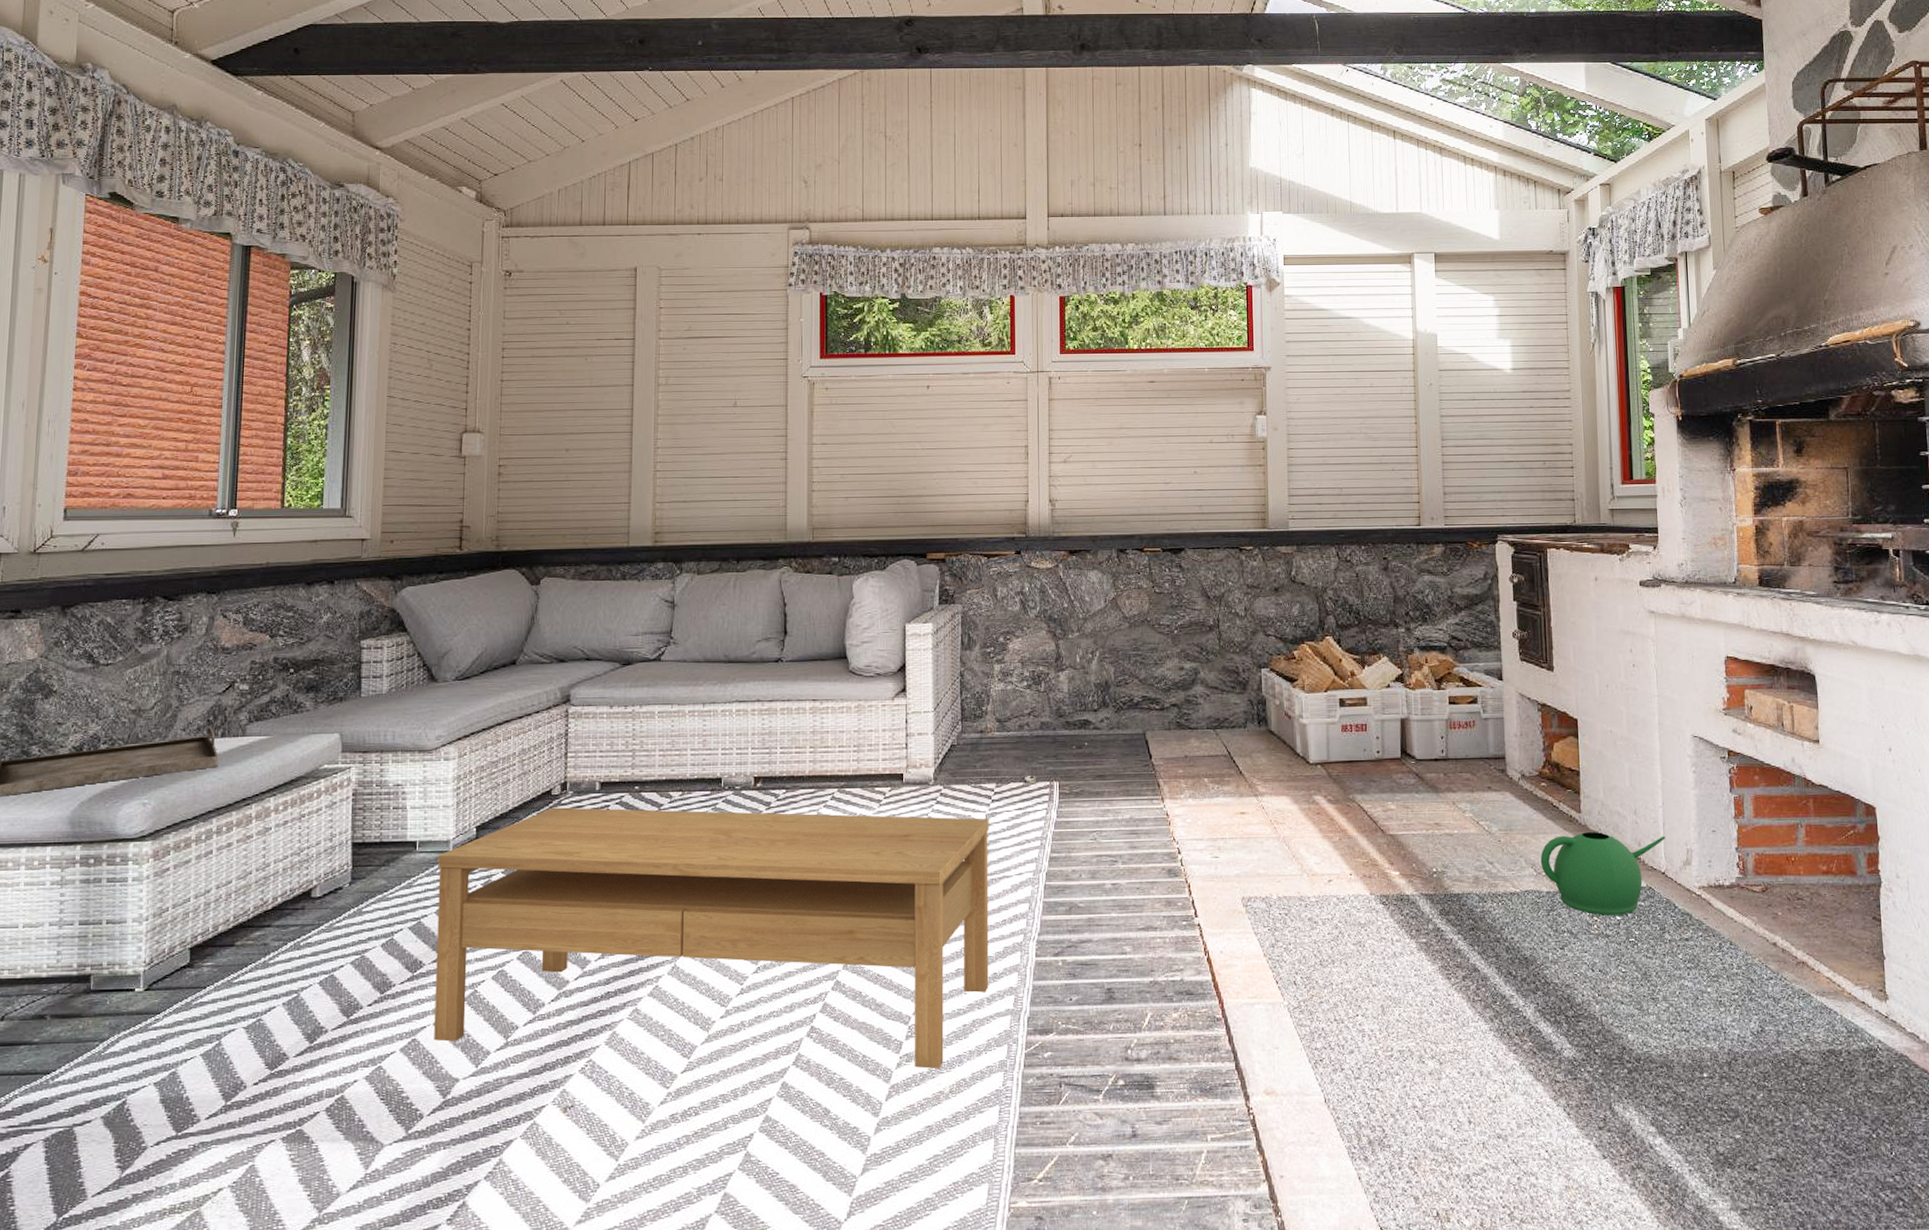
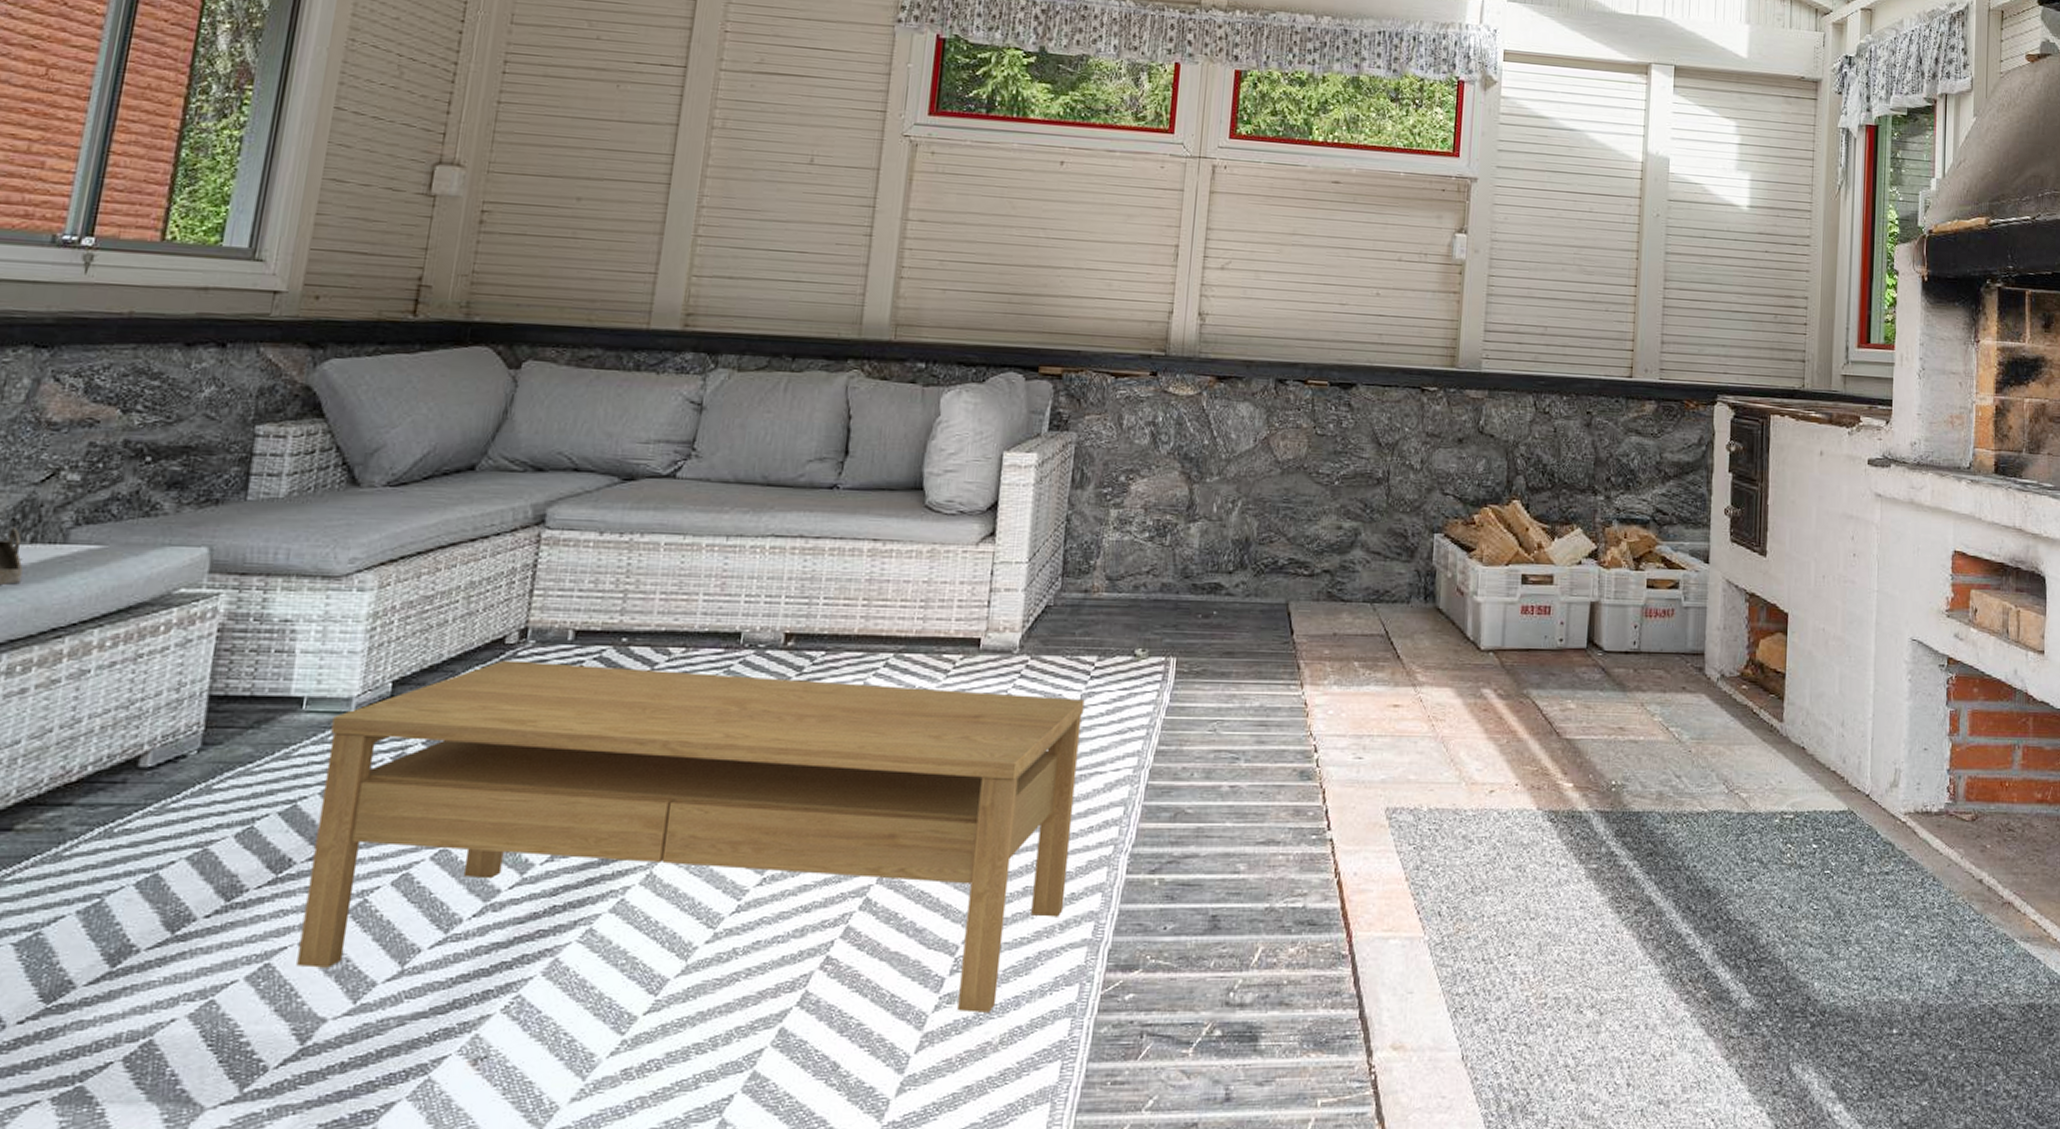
watering can: present [1540,832,1666,916] -> none [1733,745,1873,843]

